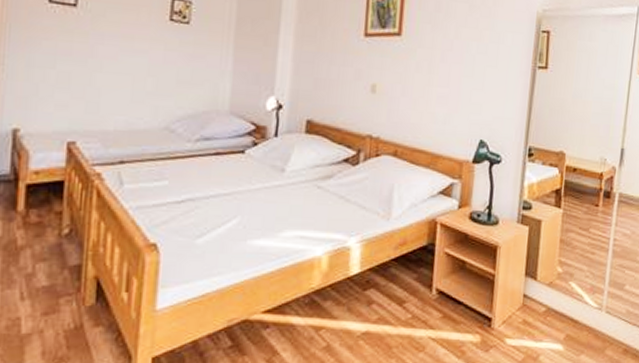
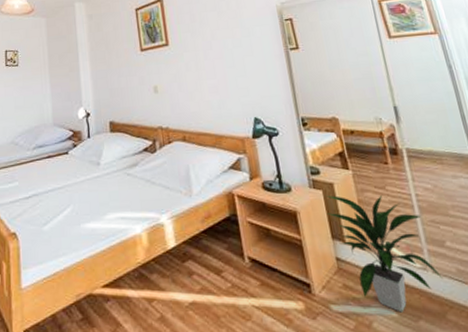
indoor plant: none [526,231,613,347] -> present [324,195,443,313]

